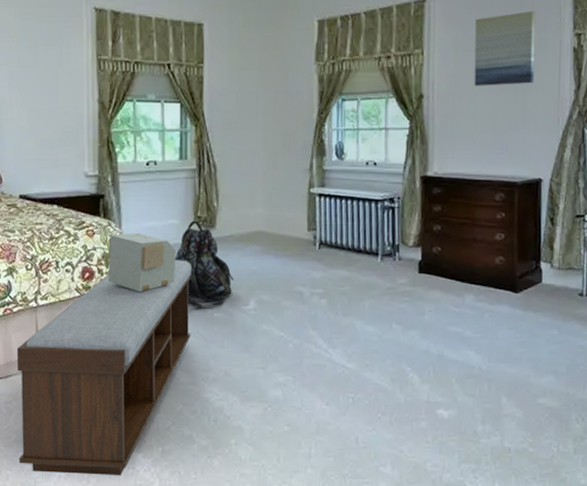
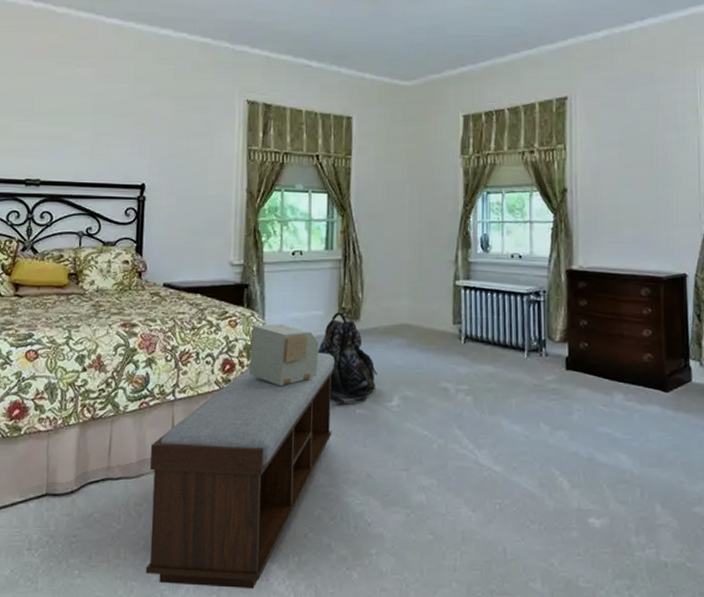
wall art: present [474,11,536,86] -> none [616,110,674,181]

